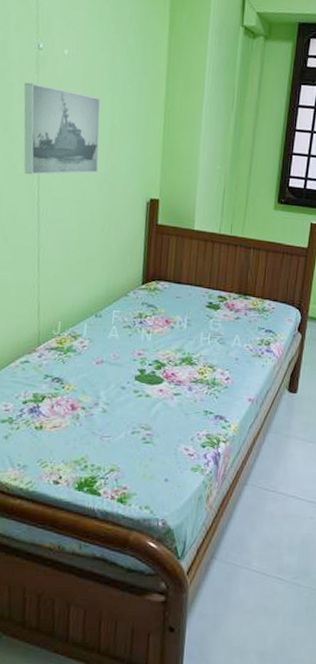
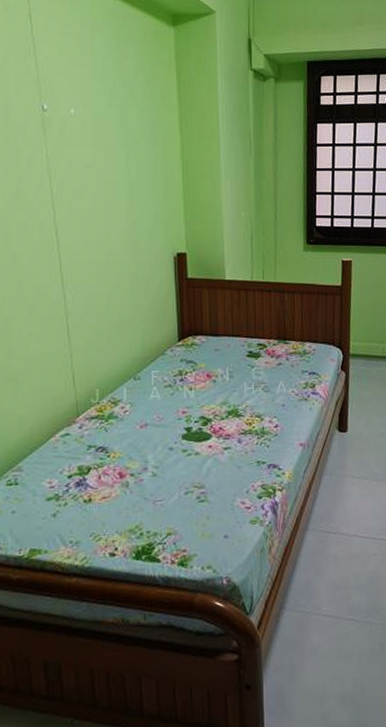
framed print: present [23,82,101,175] -> none [32,146,120,241]

